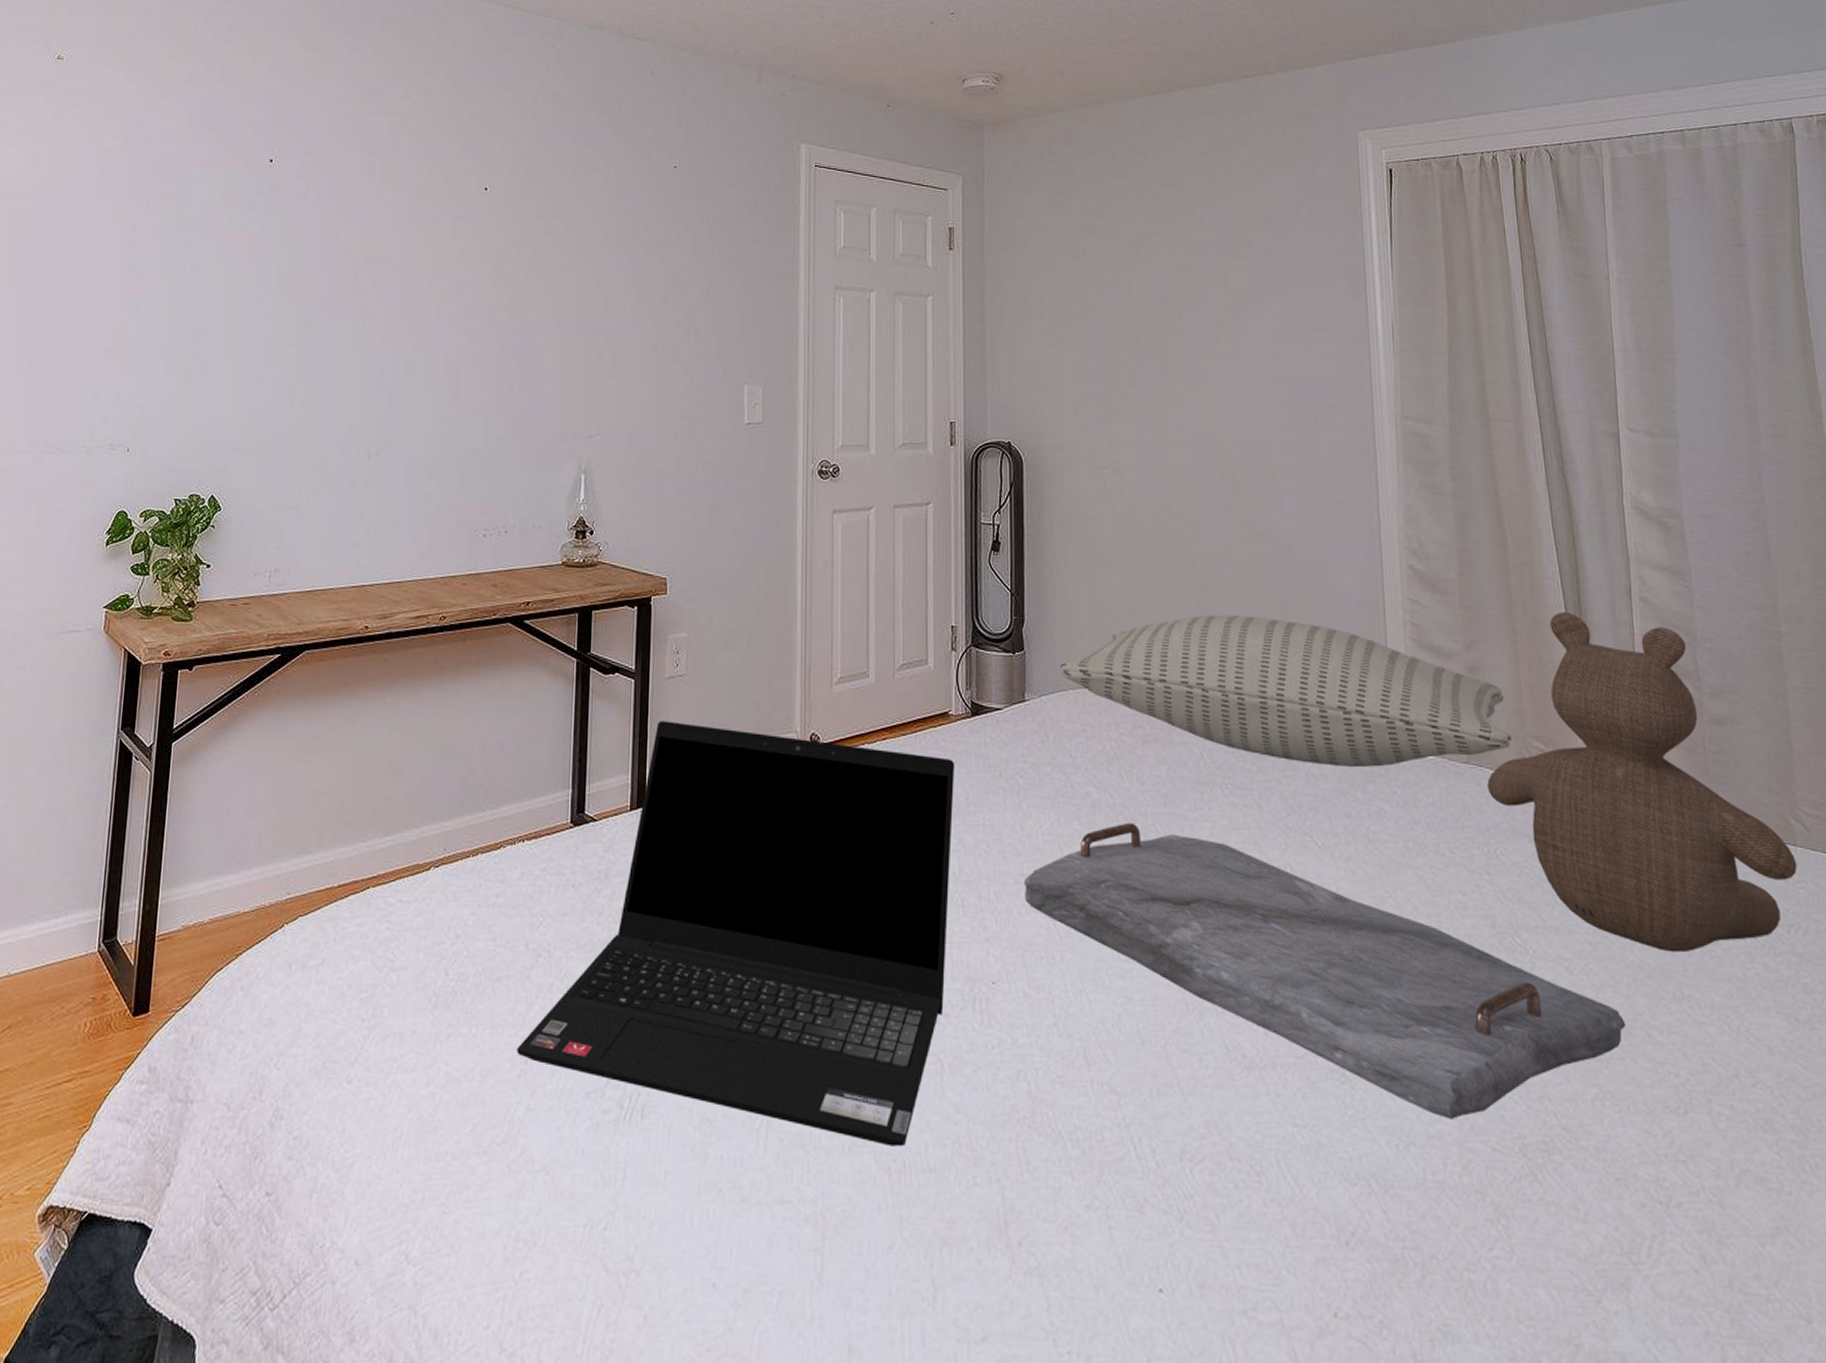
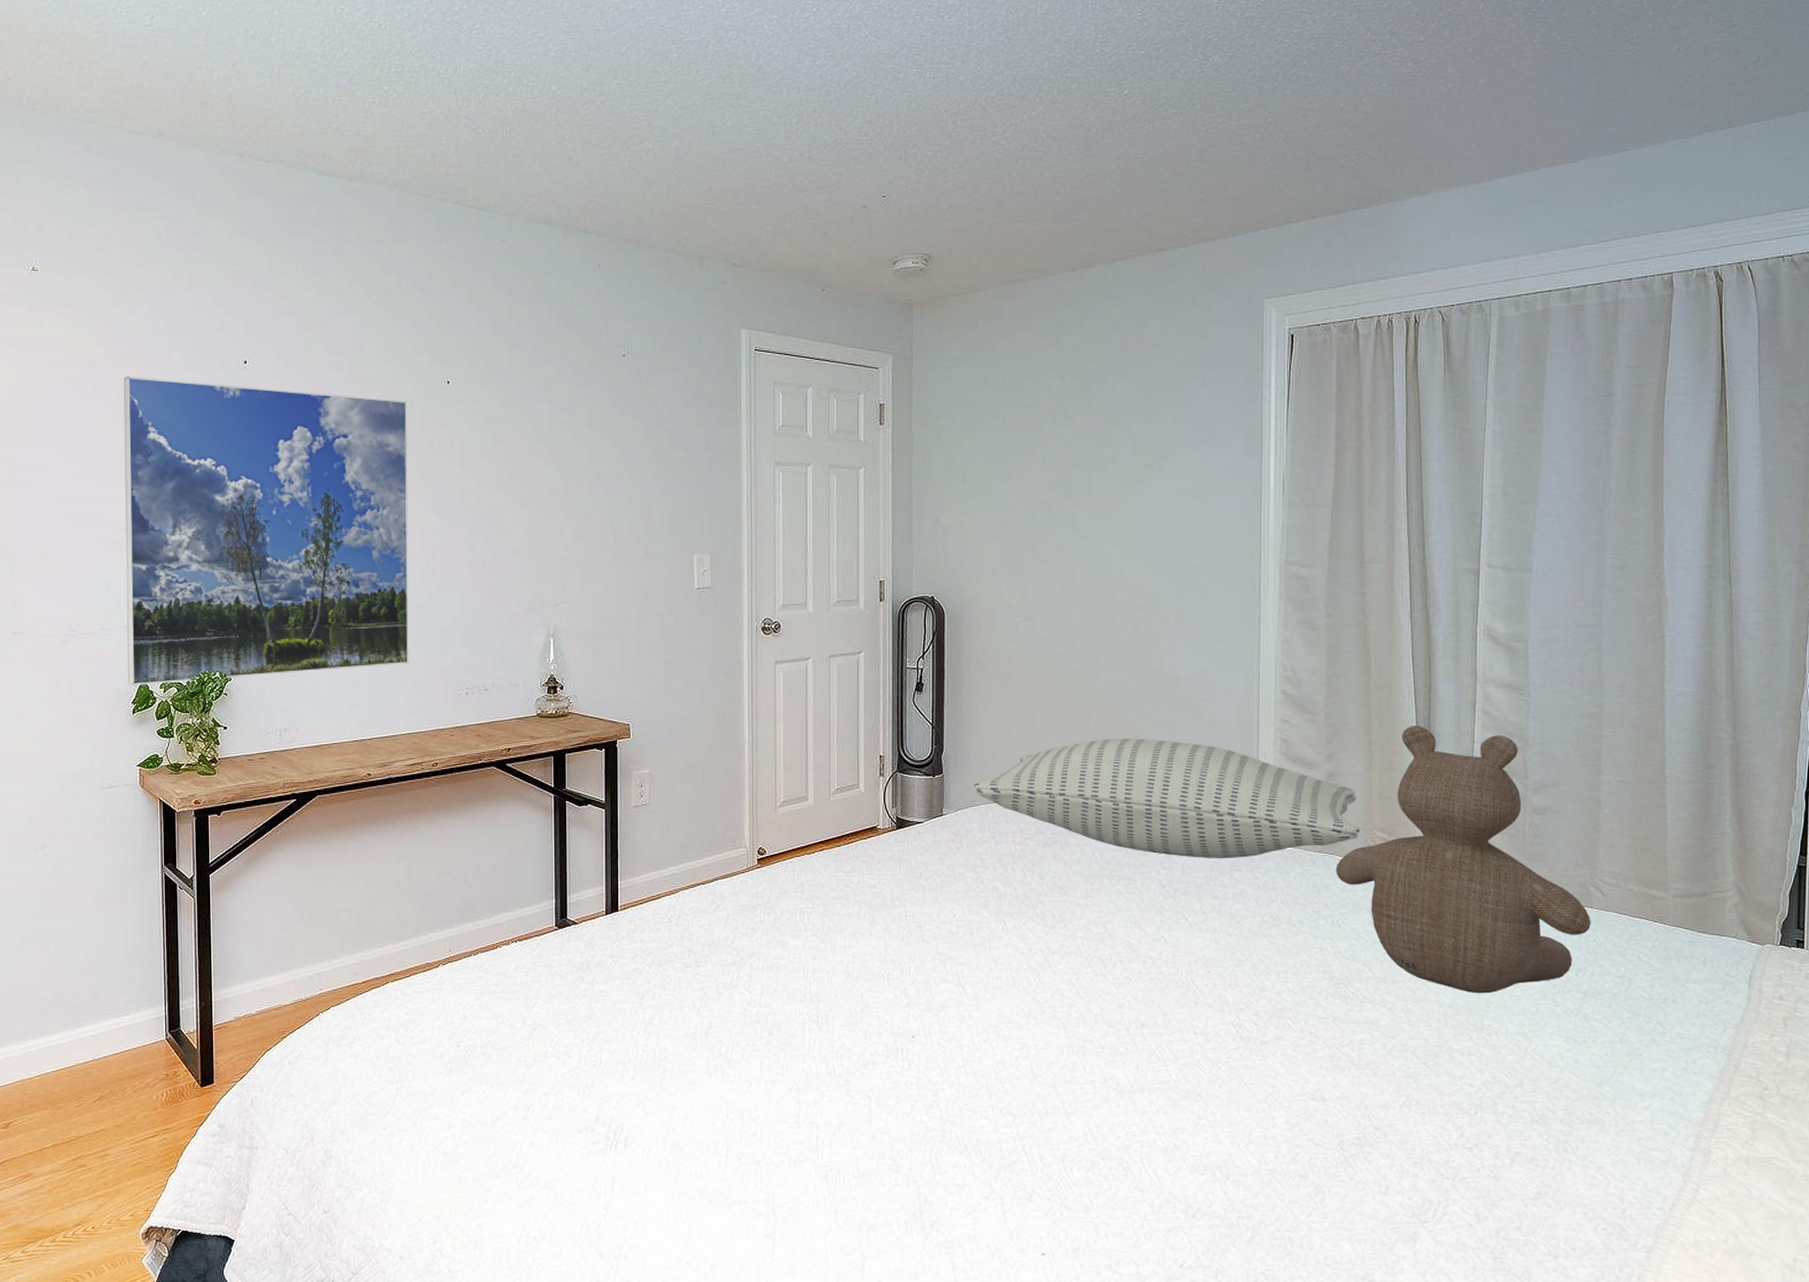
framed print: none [105,171,440,513] -> present [123,377,409,685]
laptop computer: present [517,721,955,1147] -> none [520,842,882,1160]
serving tray: present [1023,822,1626,1119] -> none [939,909,1434,1124]

